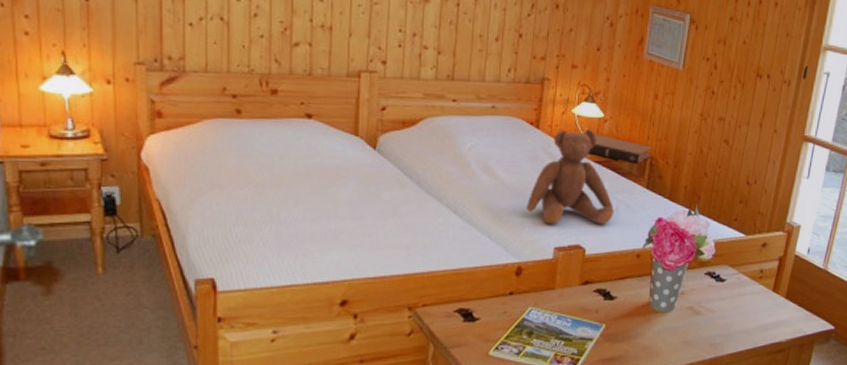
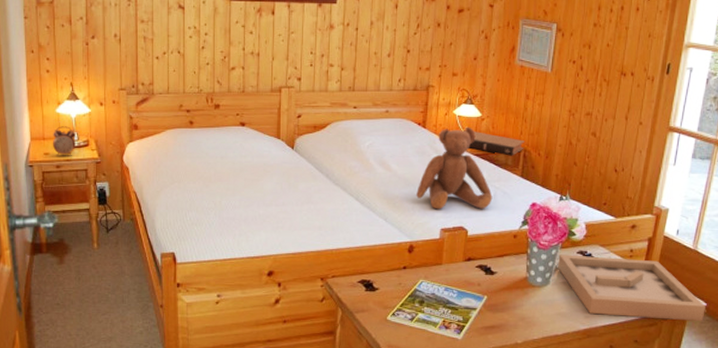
alarm clock: none [33,109,70,151] -> present [52,126,76,156]
decorative tray: none [683,276,833,346] -> present [557,254,705,321]

